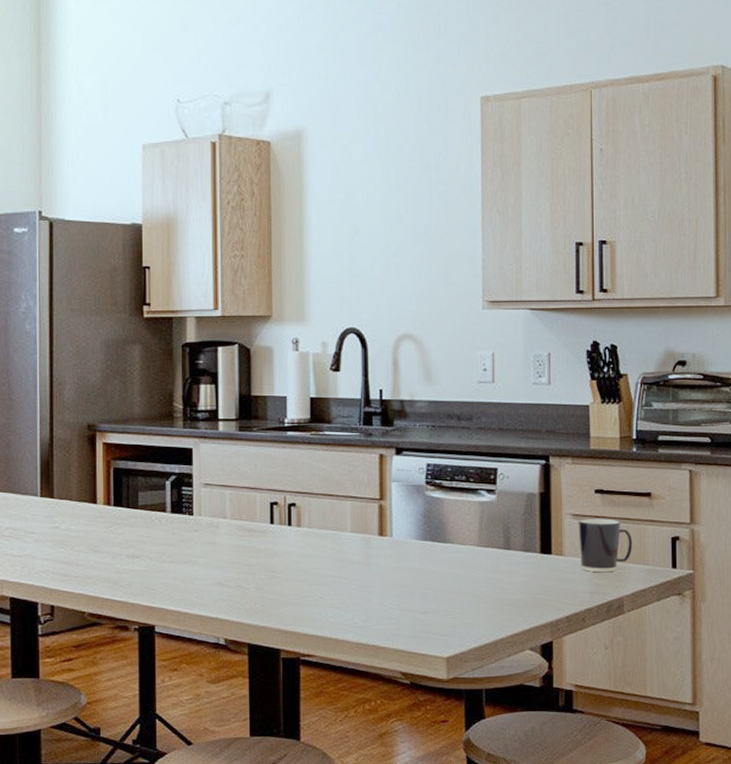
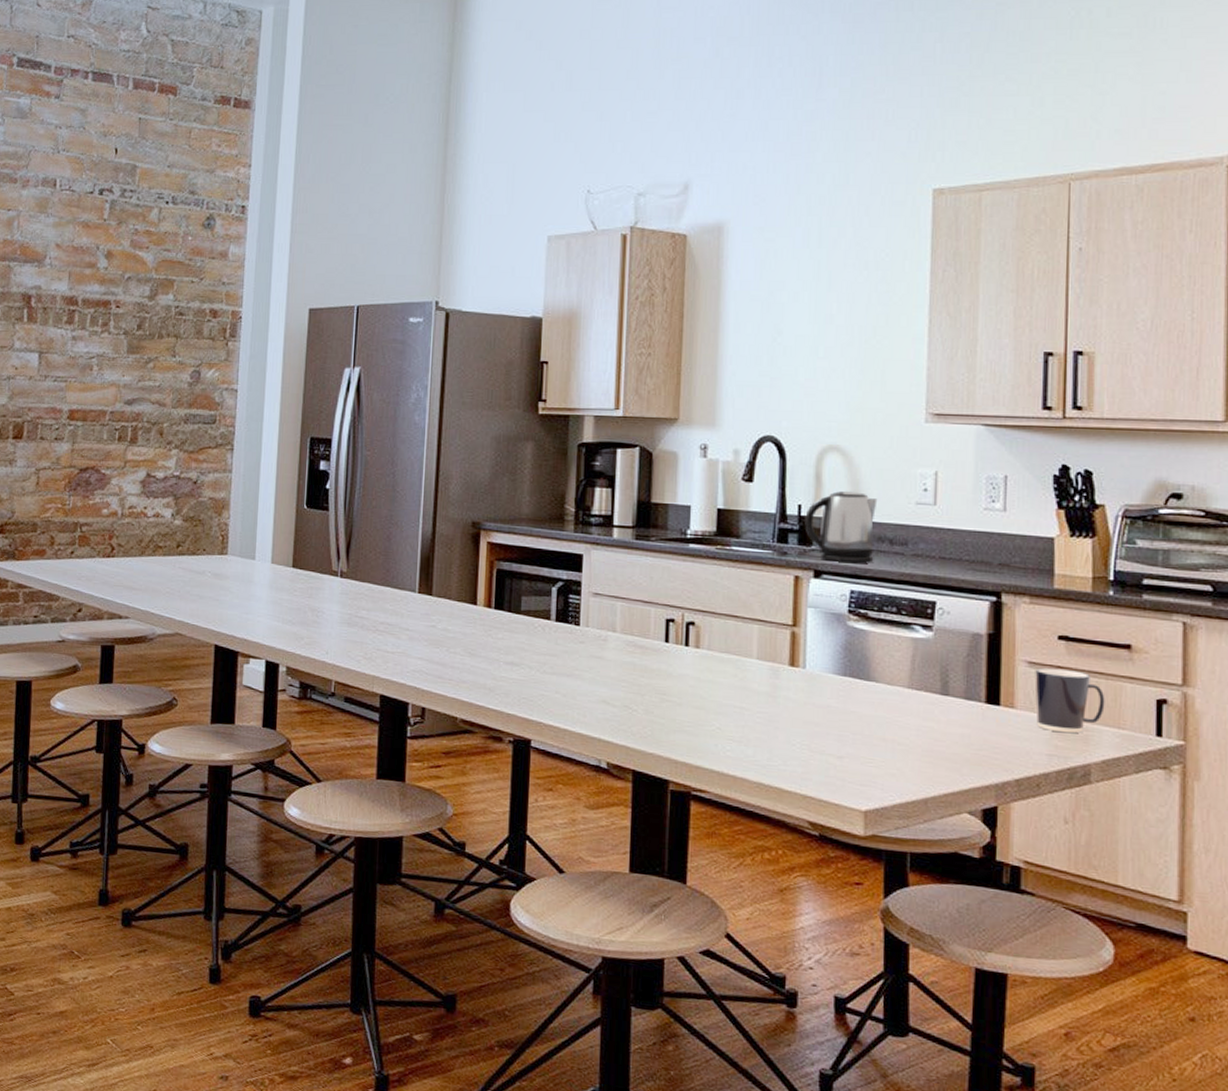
kettle: none [386,374,446,440] -> present [805,490,878,564]

